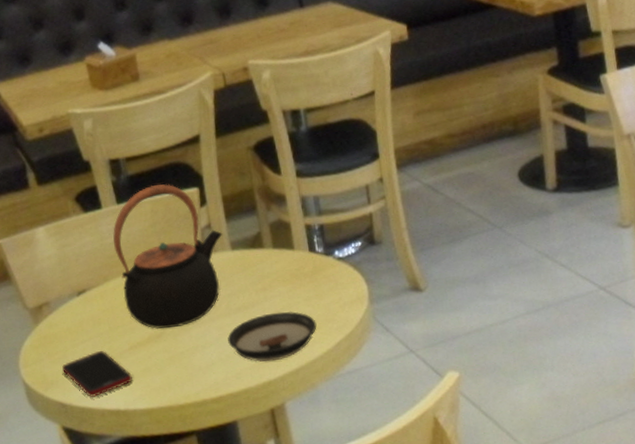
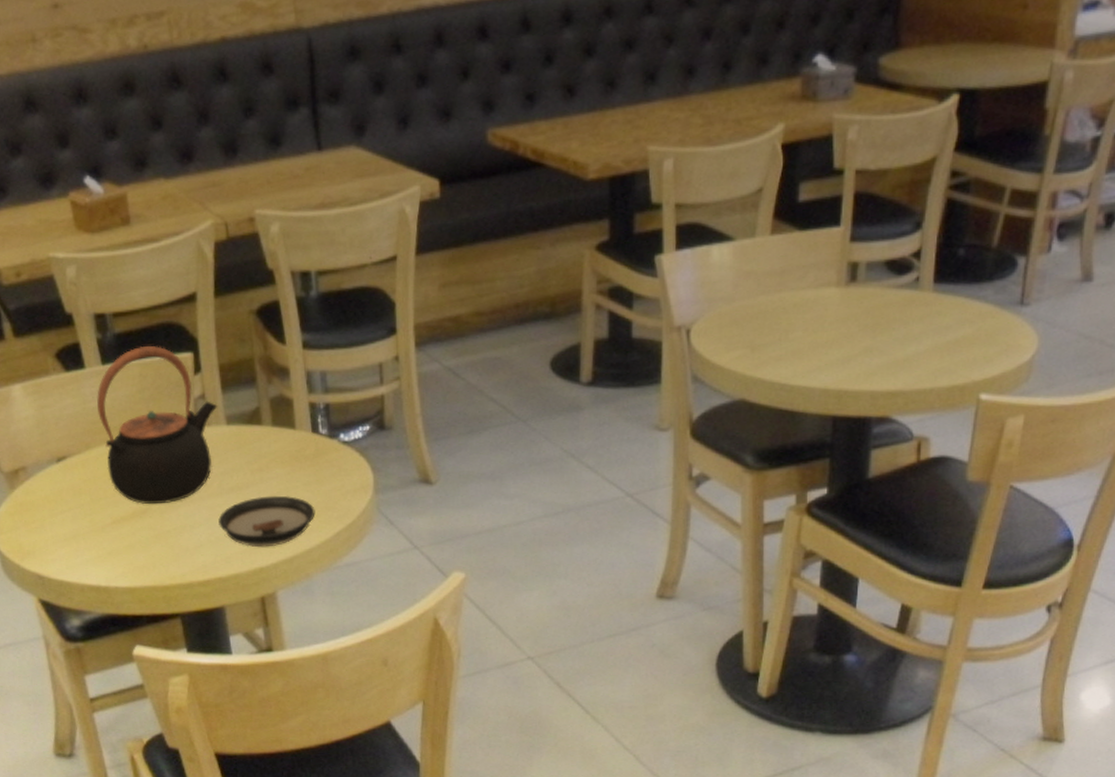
cell phone: present [62,350,132,397] -> none [40,522,115,571]

